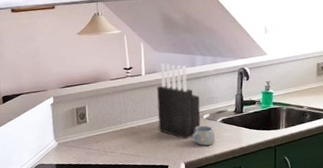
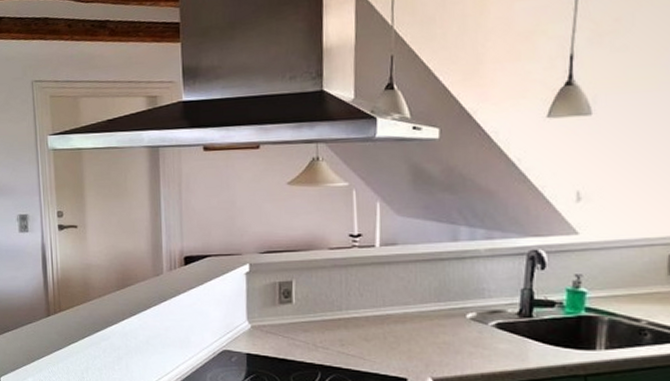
knife block: present [157,63,201,139] -> none [395,233,463,345]
mug: present [191,125,215,146] -> none [446,327,483,358]

